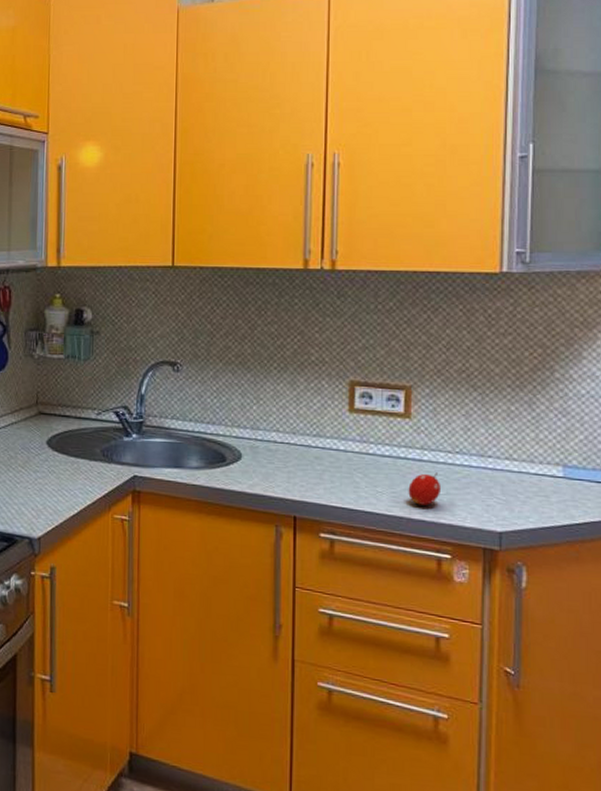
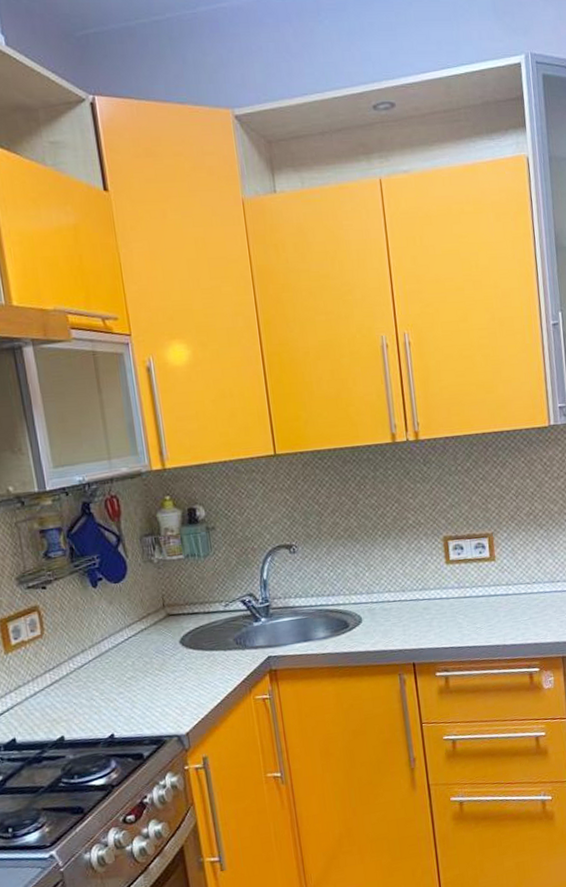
fruit: present [408,473,442,506] -> none [500,602,526,632]

